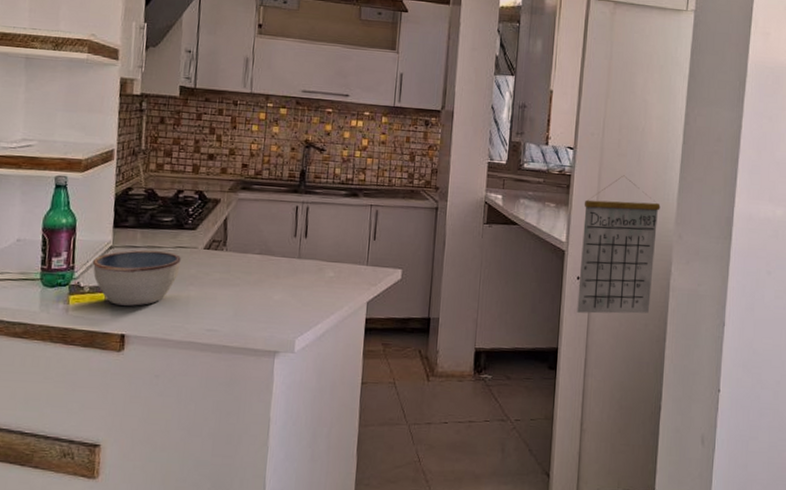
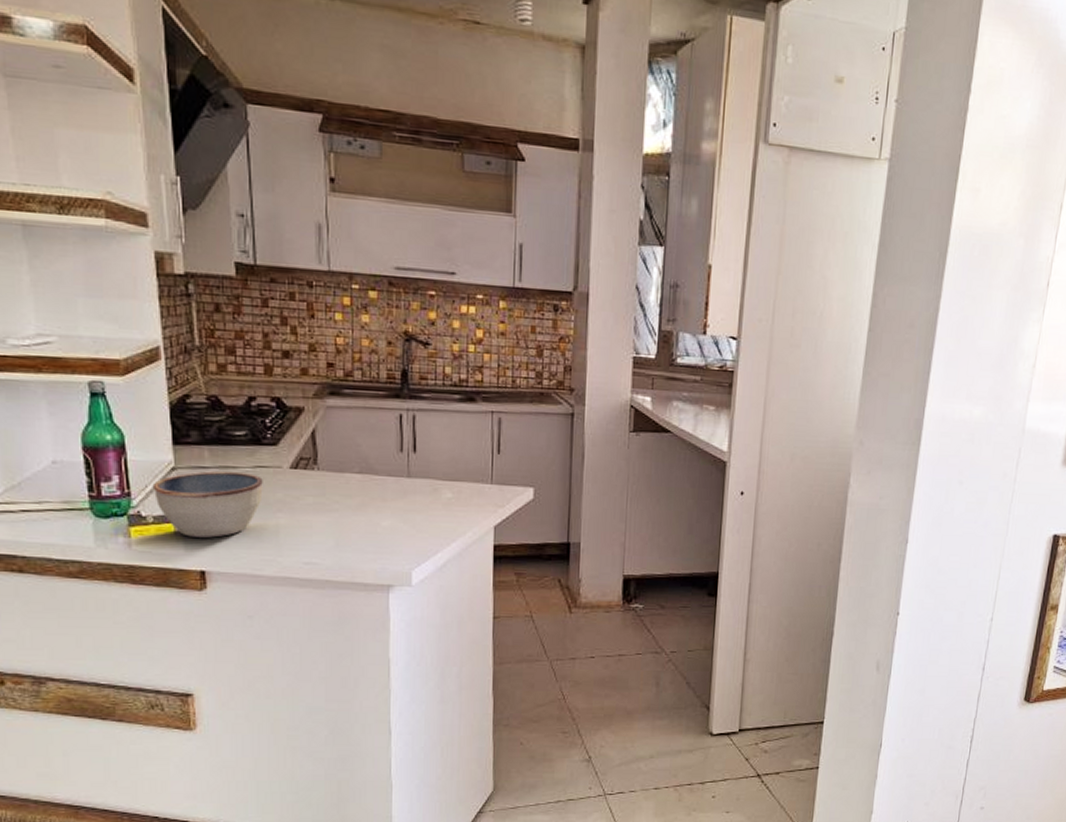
calendar: present [577,175,661,314] -> none [740,370,840,533]

